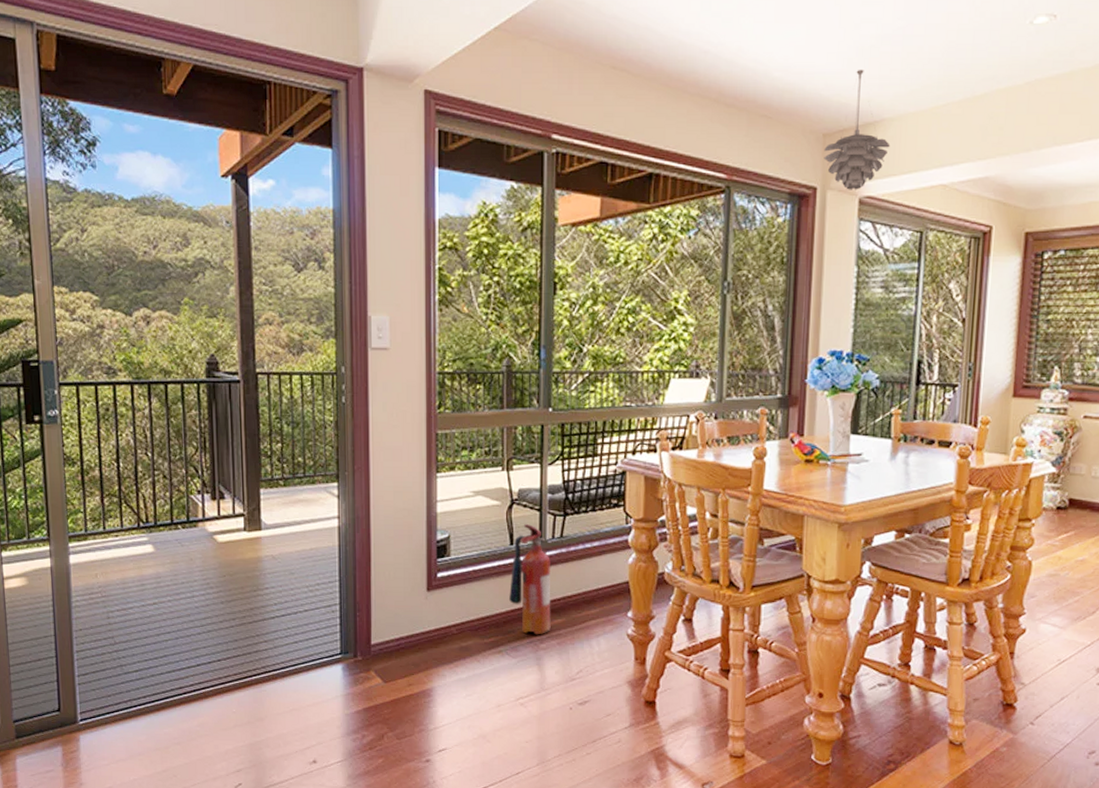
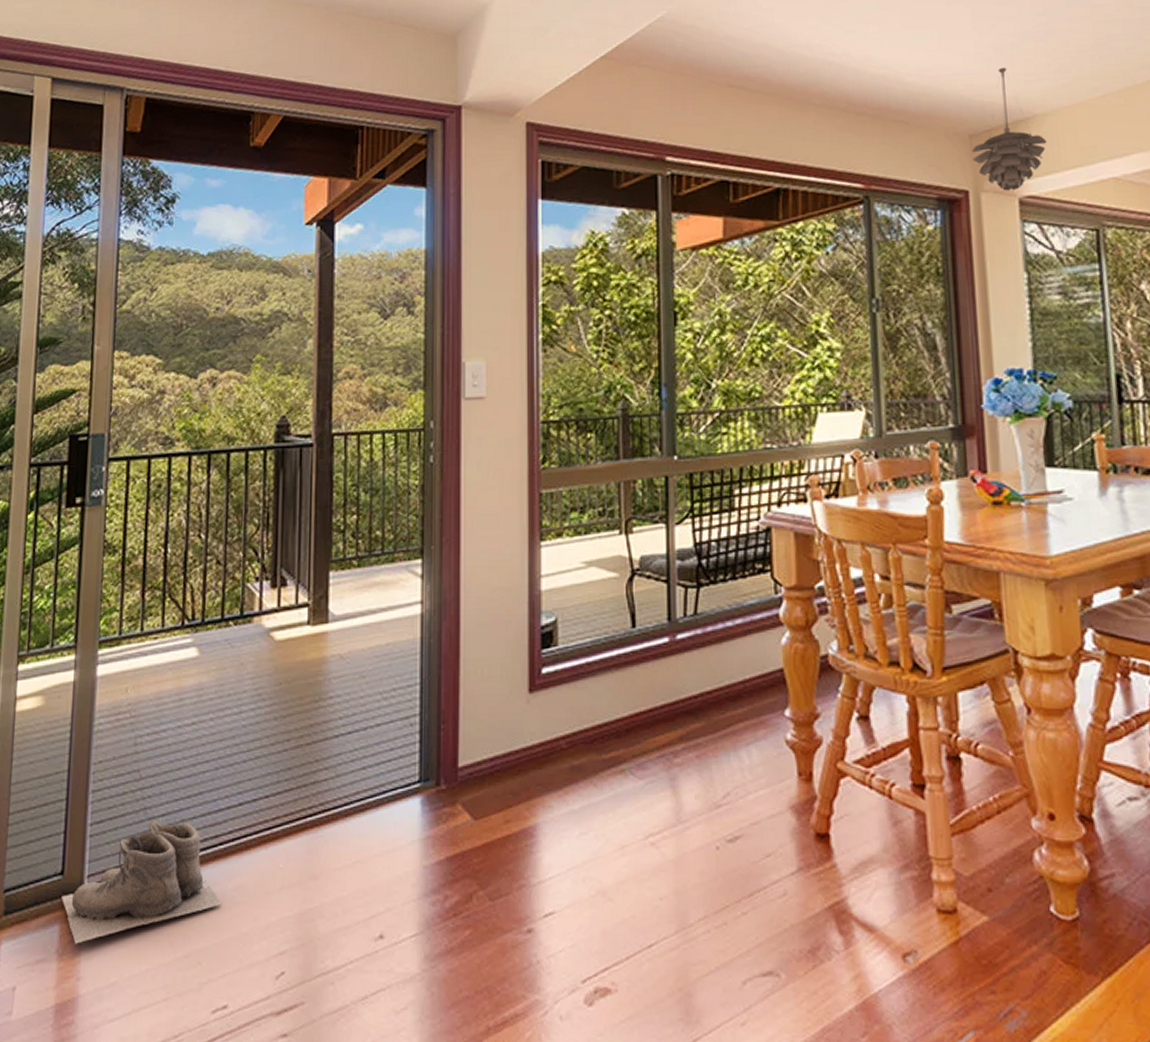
boots: none [61,675,189,760] -> present [61,821,221,944]
fire extinguisher: present [509,523,551,634] -> none [632,599,687,745]

